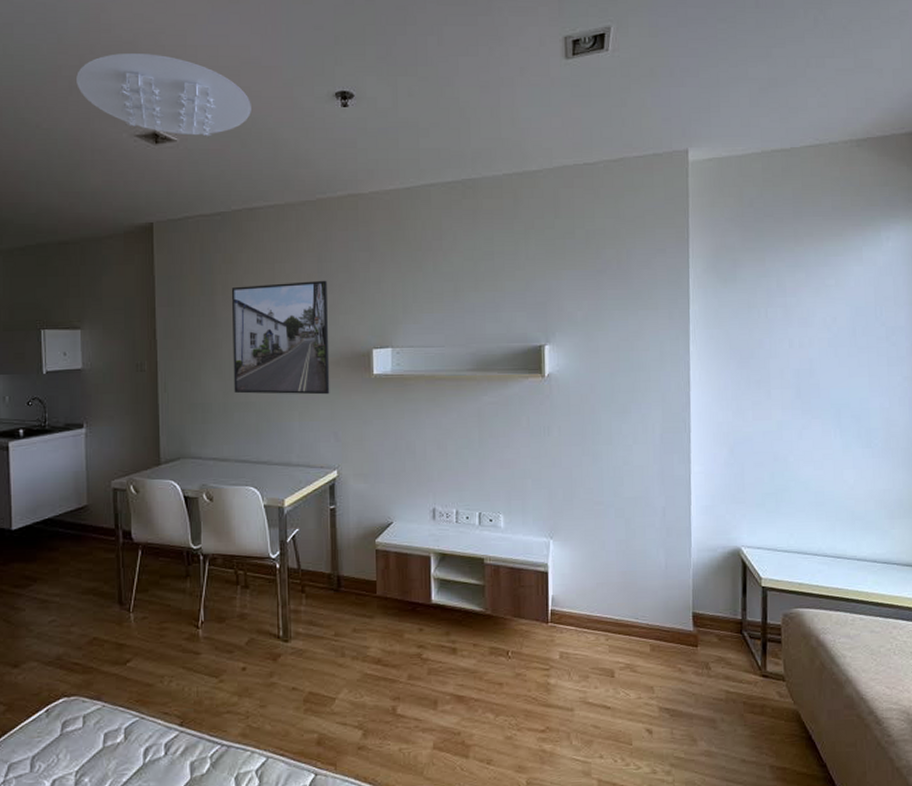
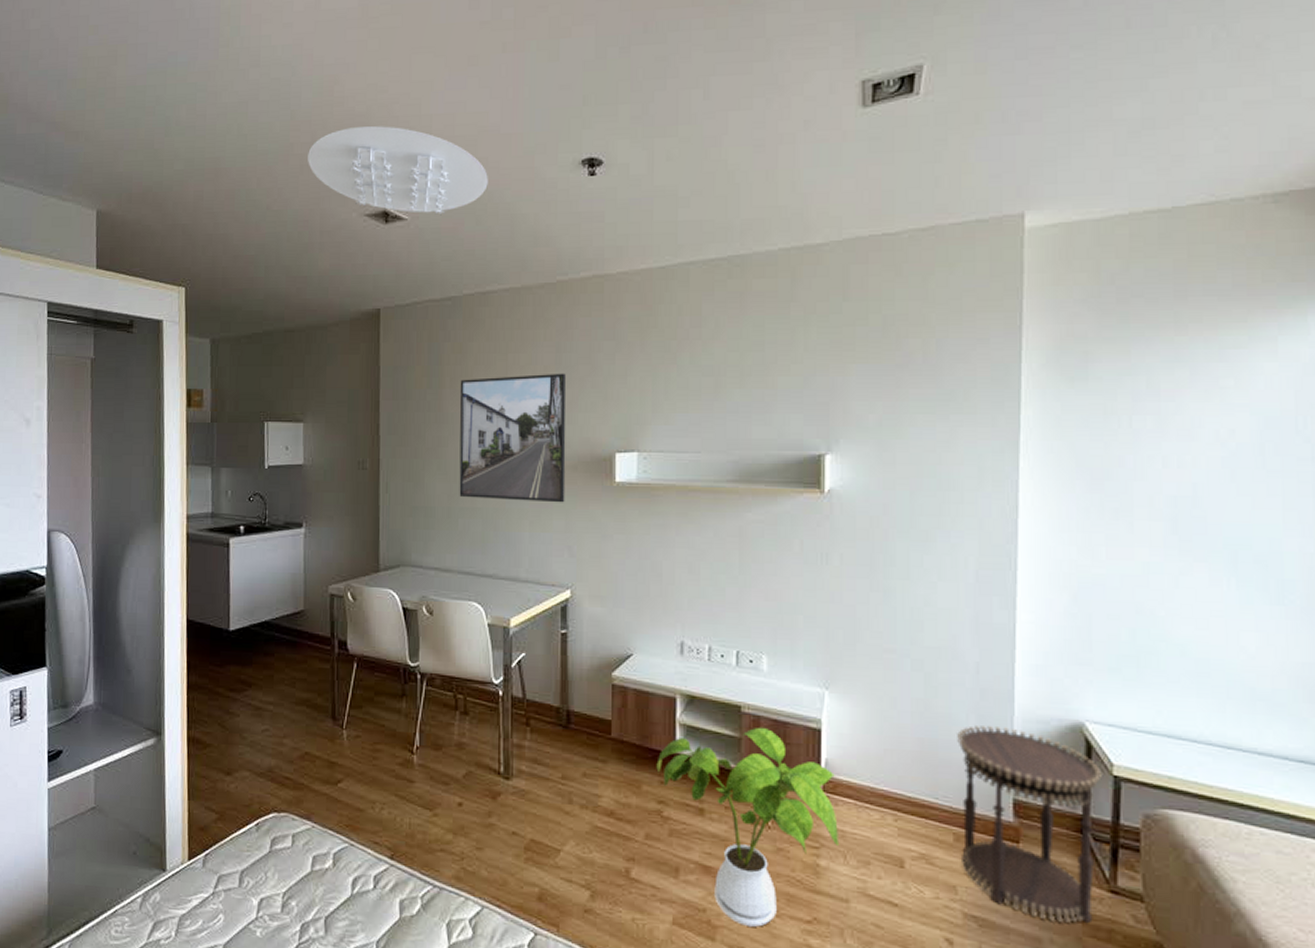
house plant: none [415,574,565,742] -> present [656,727,840,927]
side table: none [651,556,754,704] -> present [957,725,1102,923]

